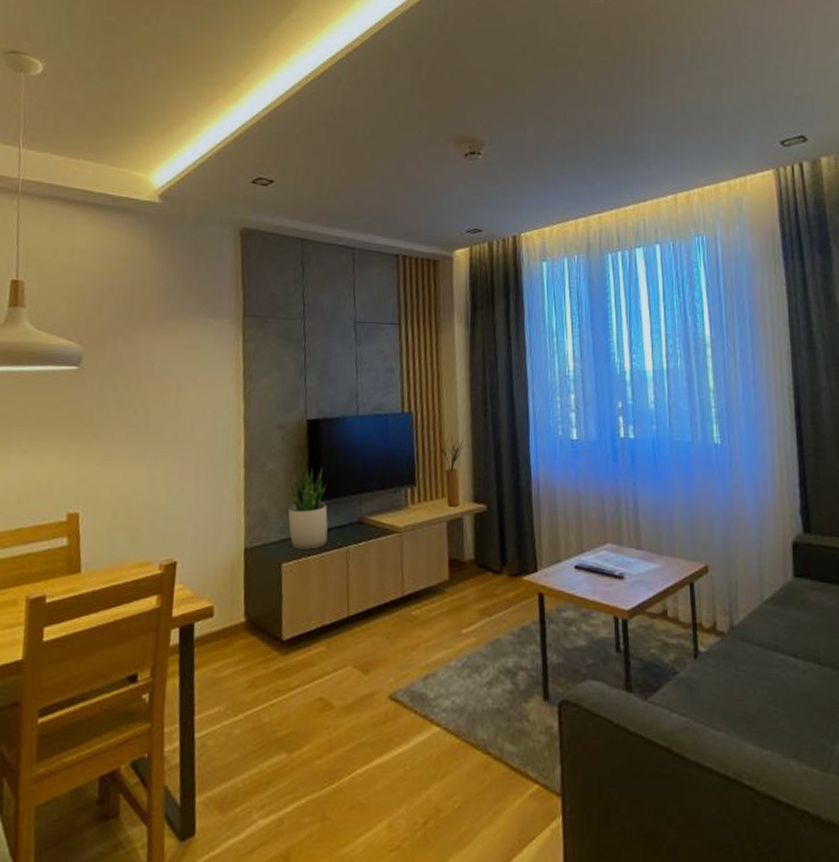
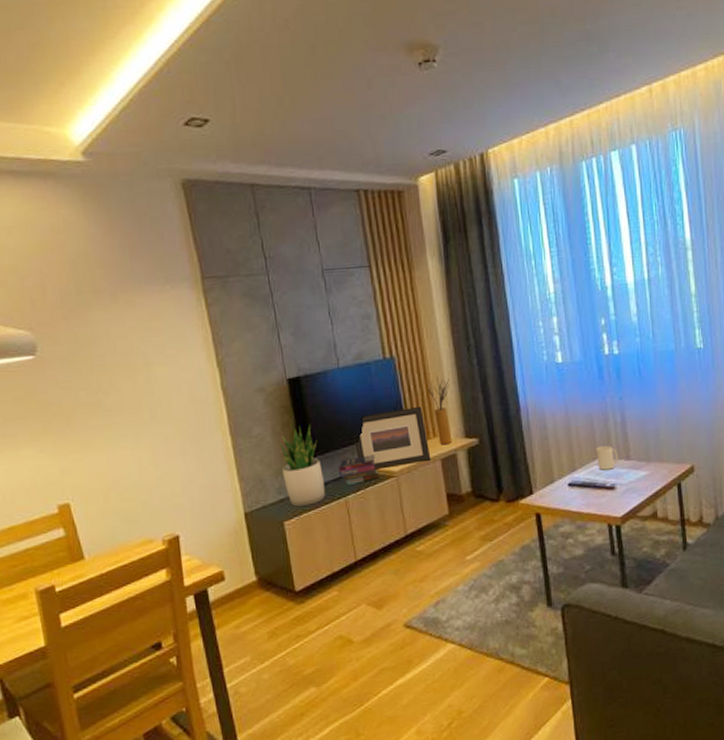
books: none [343,506,384,536] -> present [338,454,380,486]
picture frame: none [363,463,437,523] -> present [354,406,431,470]
mug: none [606,531,628,557] -> present [596,445,618,470]

